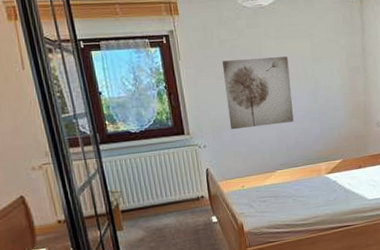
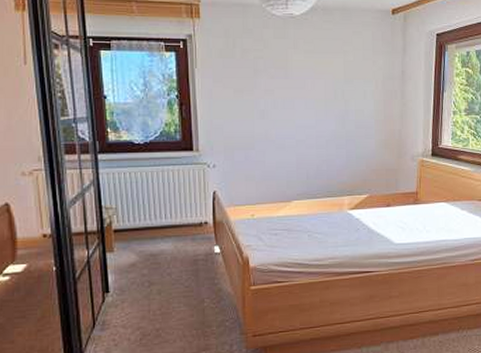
wall art: present [223,56,294,130] -> none [243,73,318,150]

